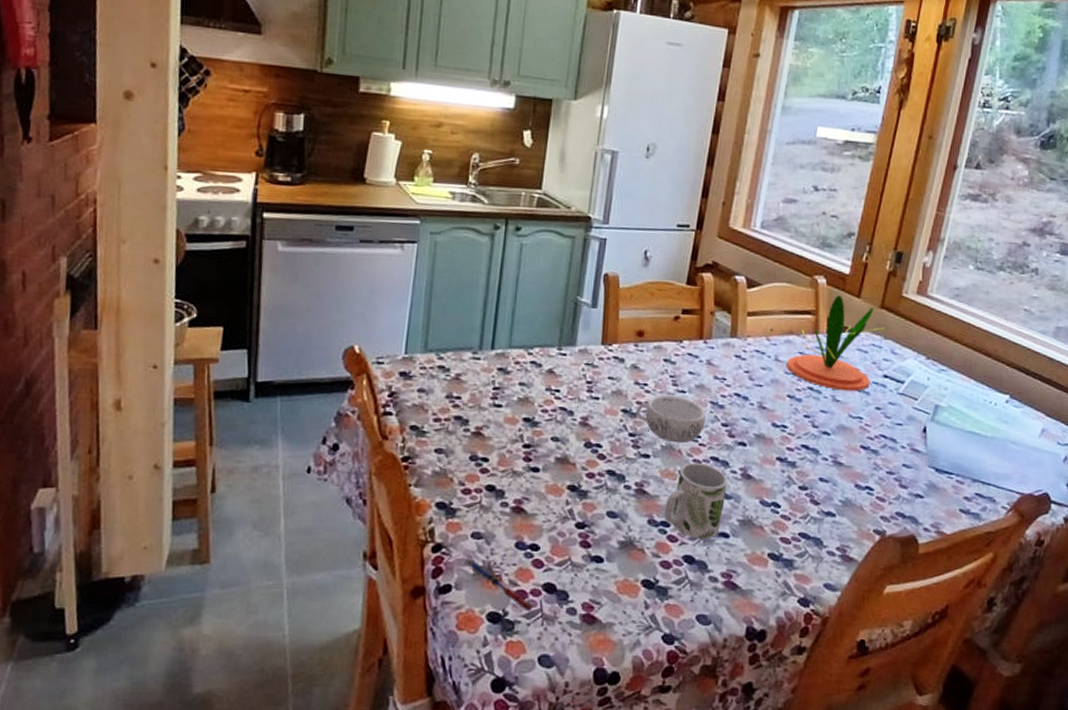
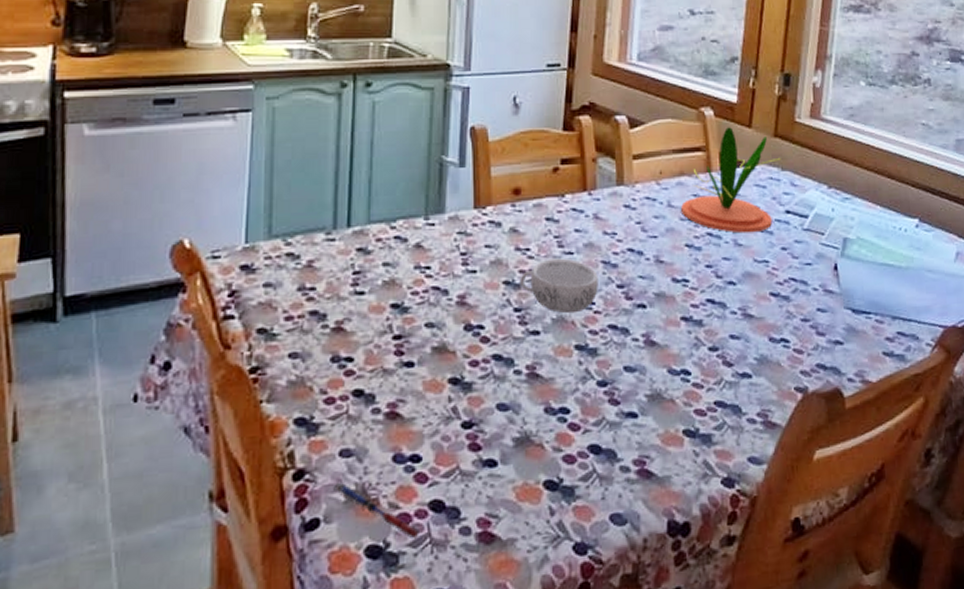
mug: present [665,462,728,540] -> none [563,333,630,424]

